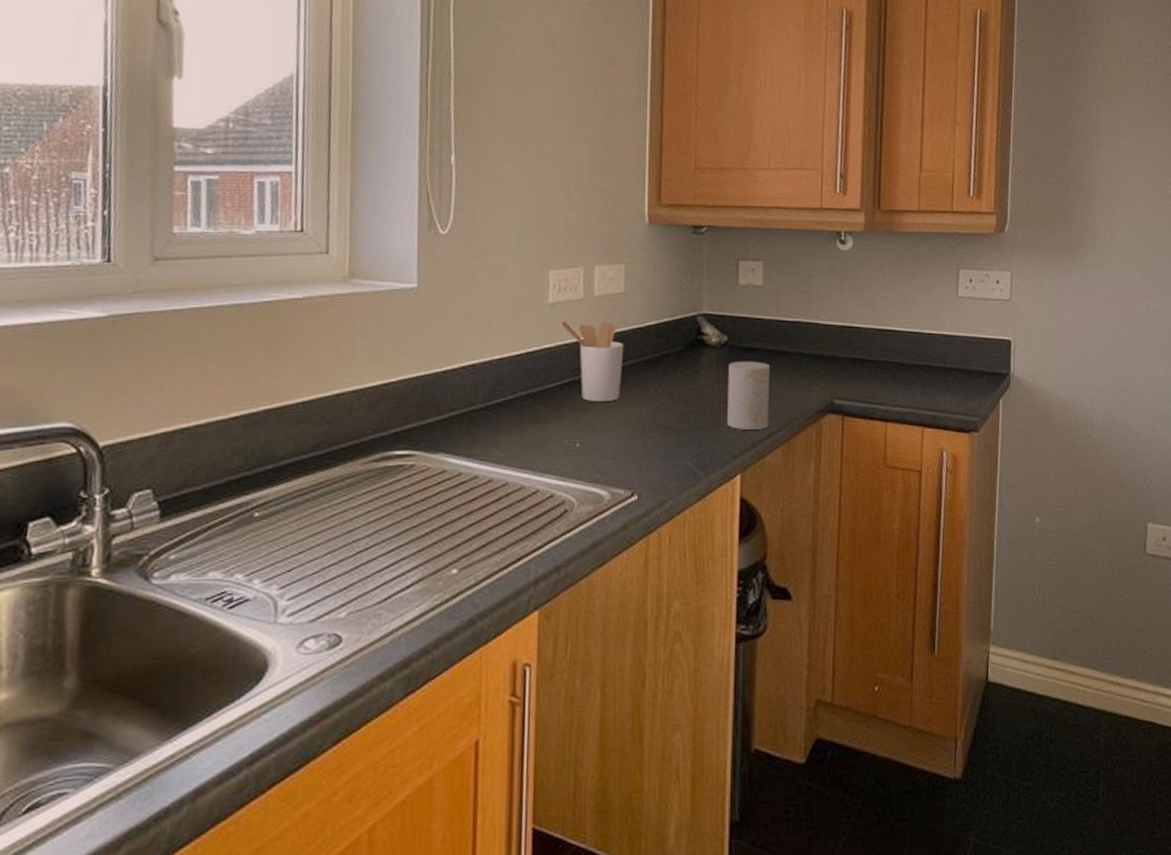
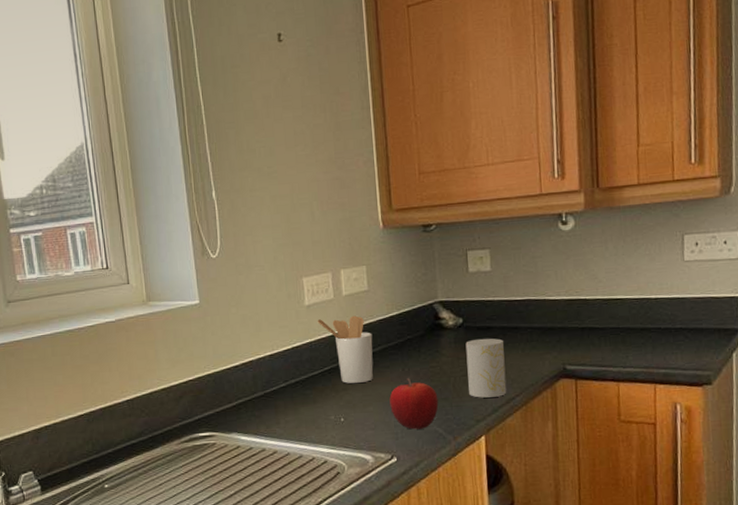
fruit: none [636,400,692,462] -> present [389,378,439,430]

